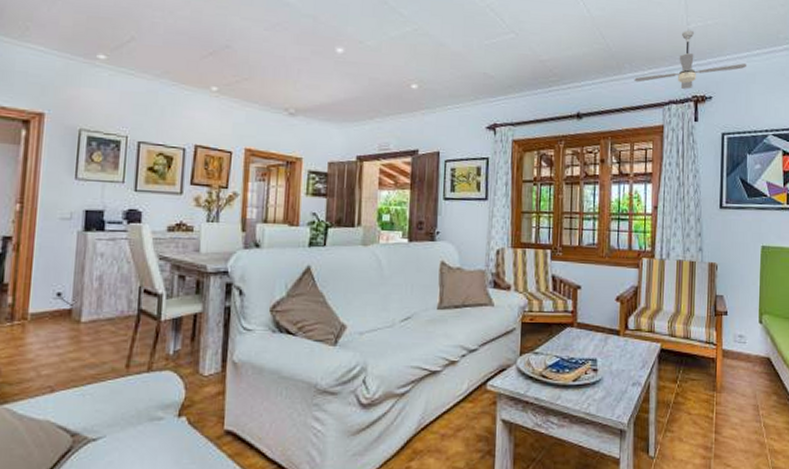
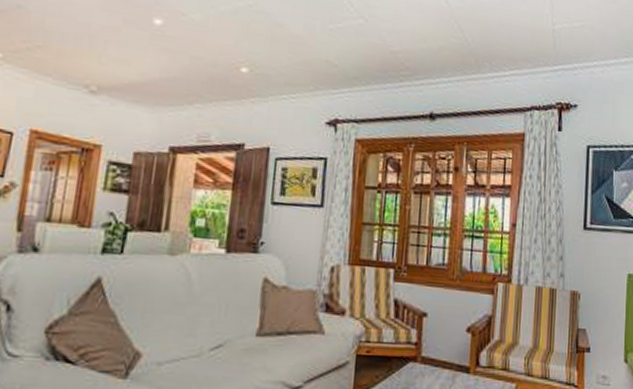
ceiling fan: present [634,30,746,89] -> none [494,30,614,95]

